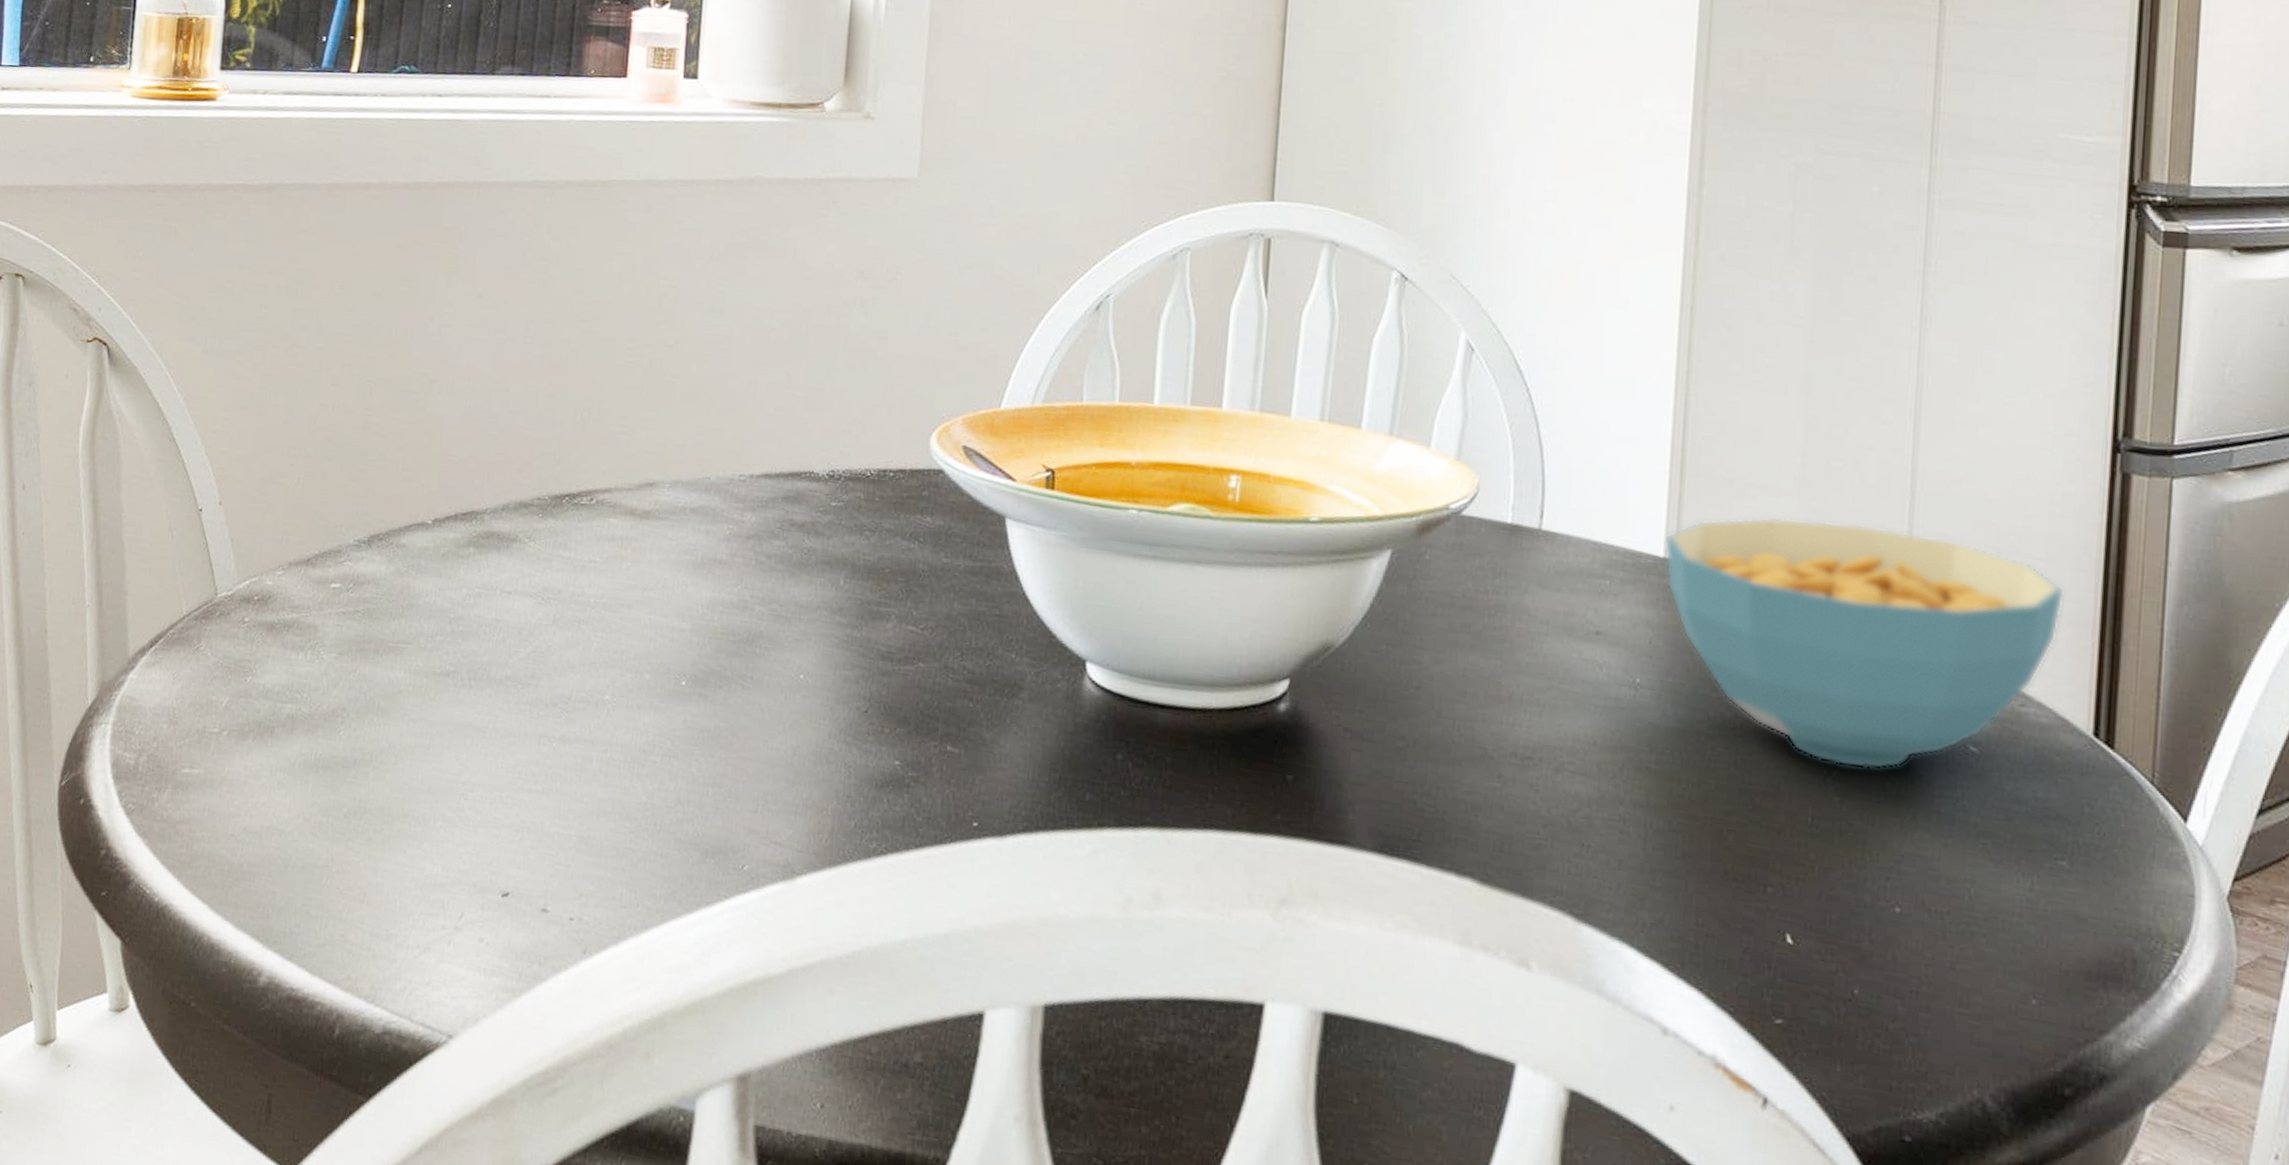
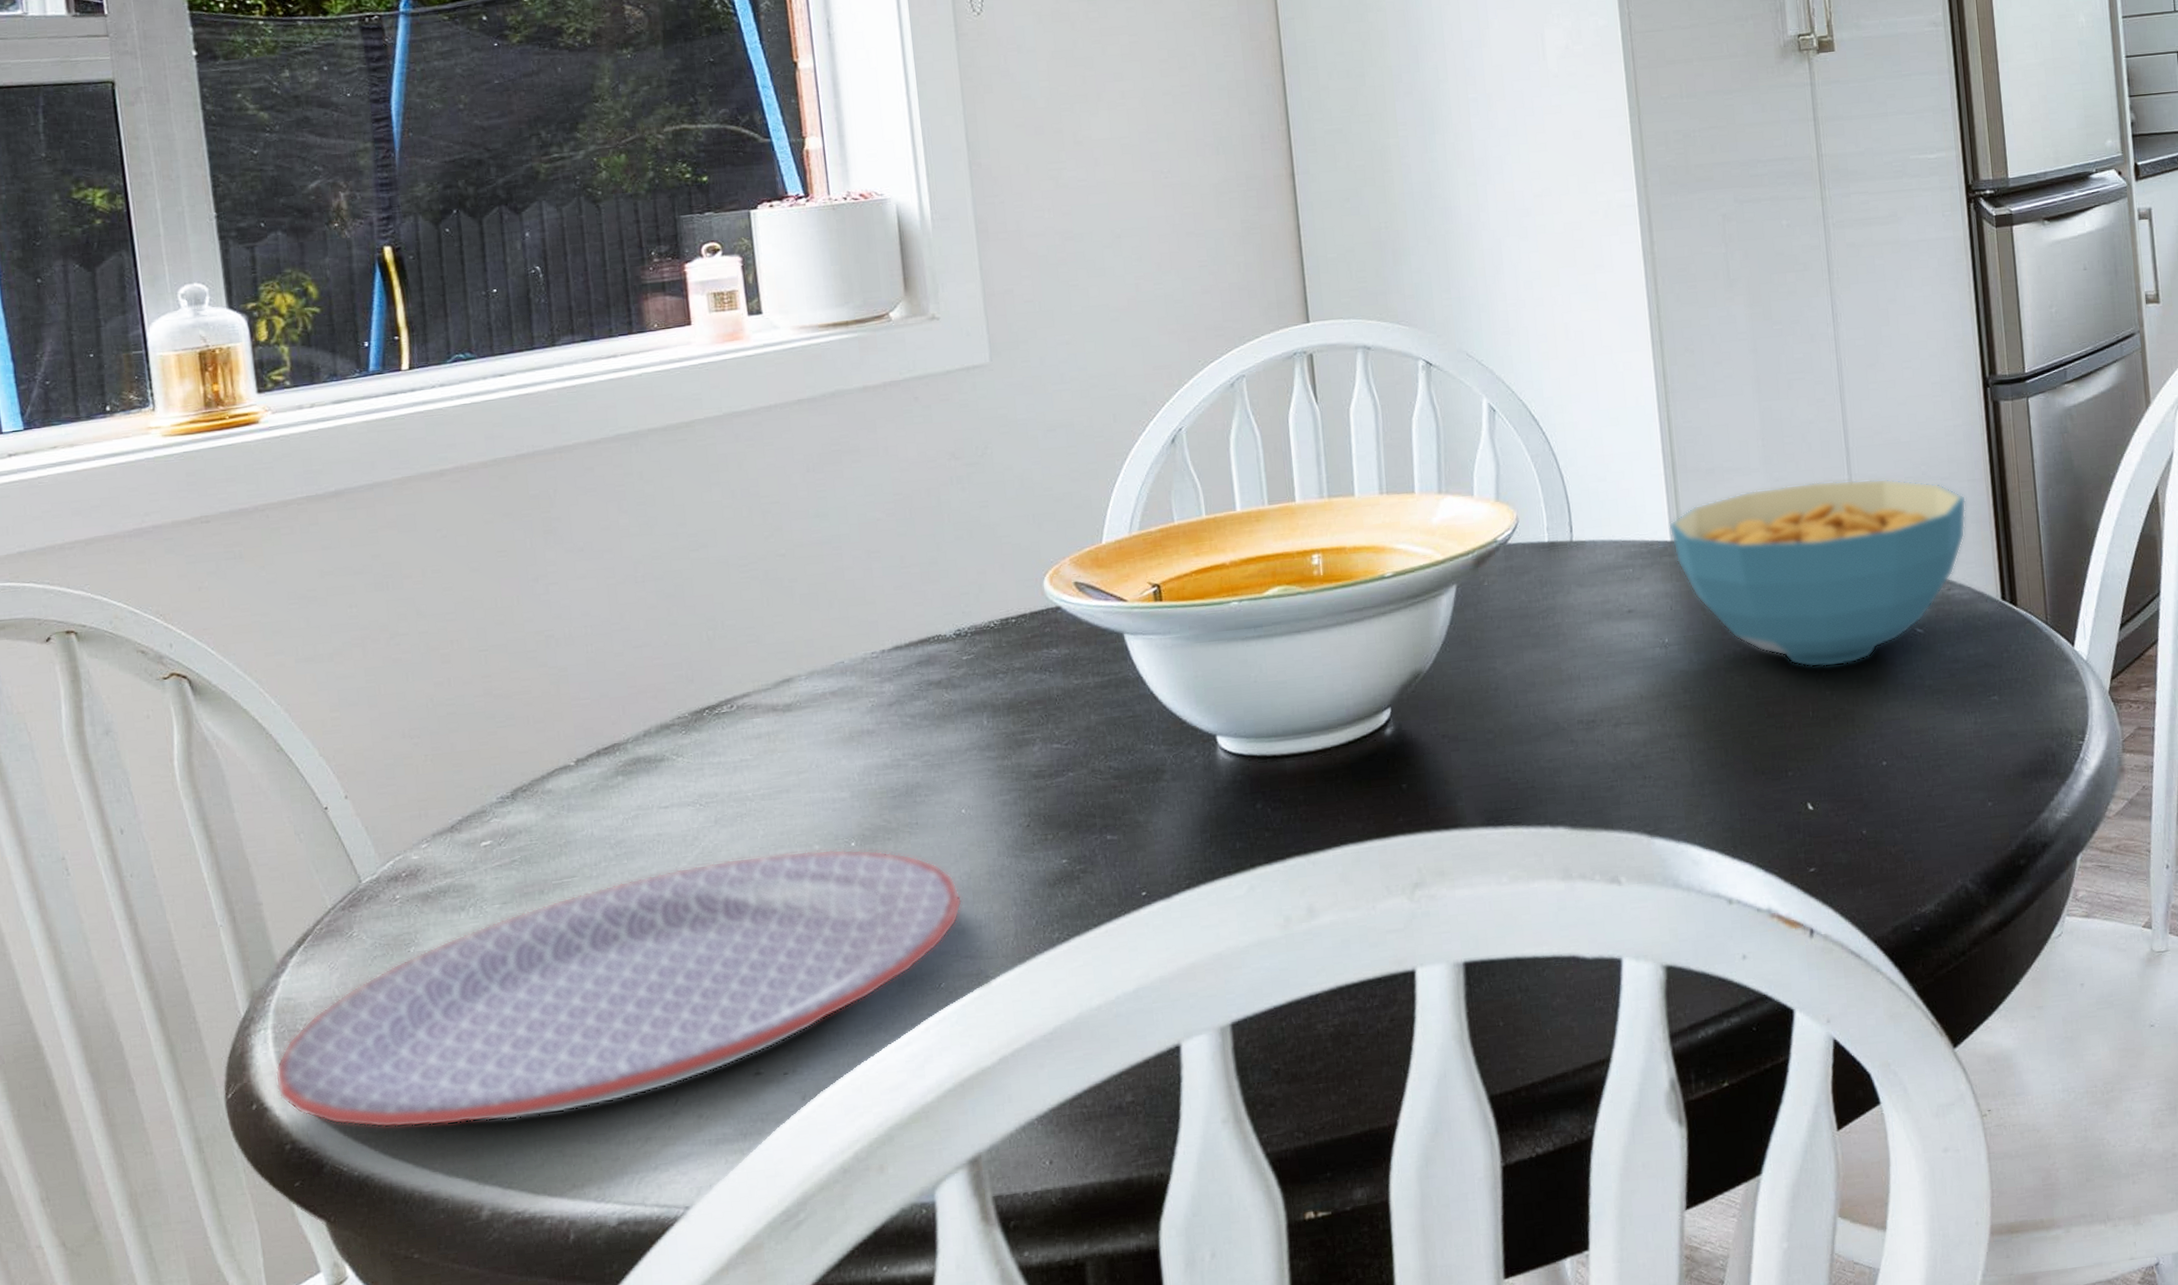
plate: none [104,662,783,899] -> present [275,849,963,1128]

